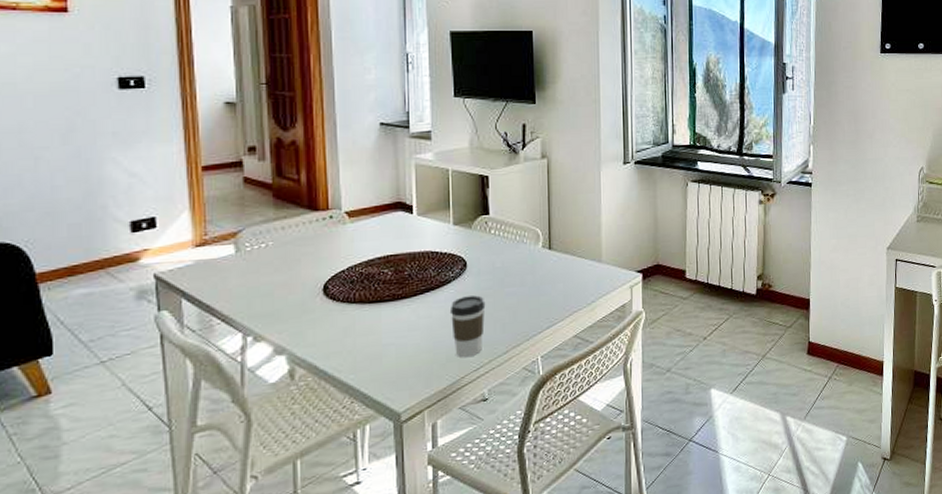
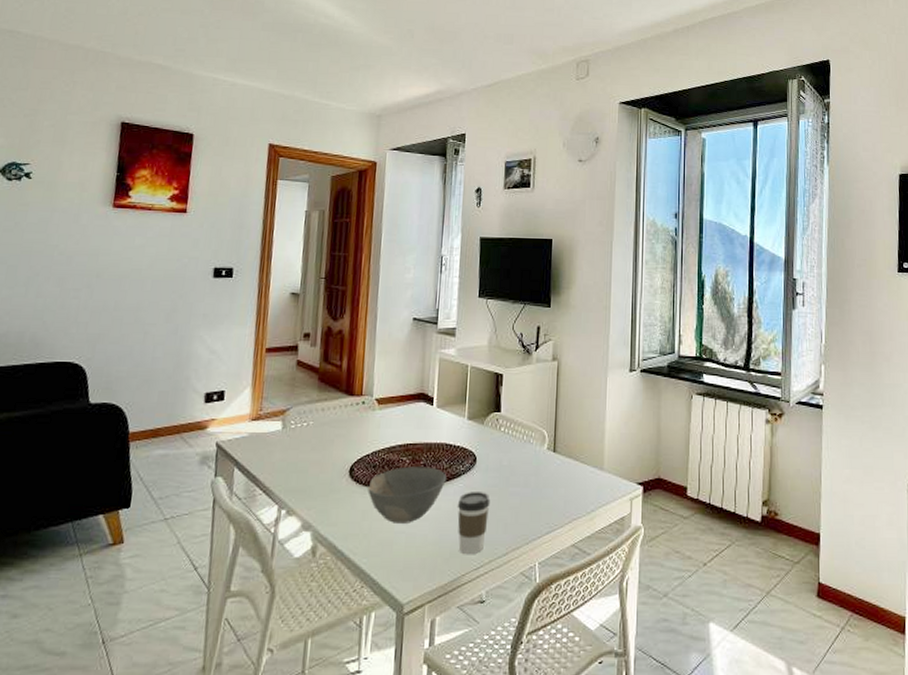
bowl: none [347,276,435,337] -> present [368,466,446,523]

